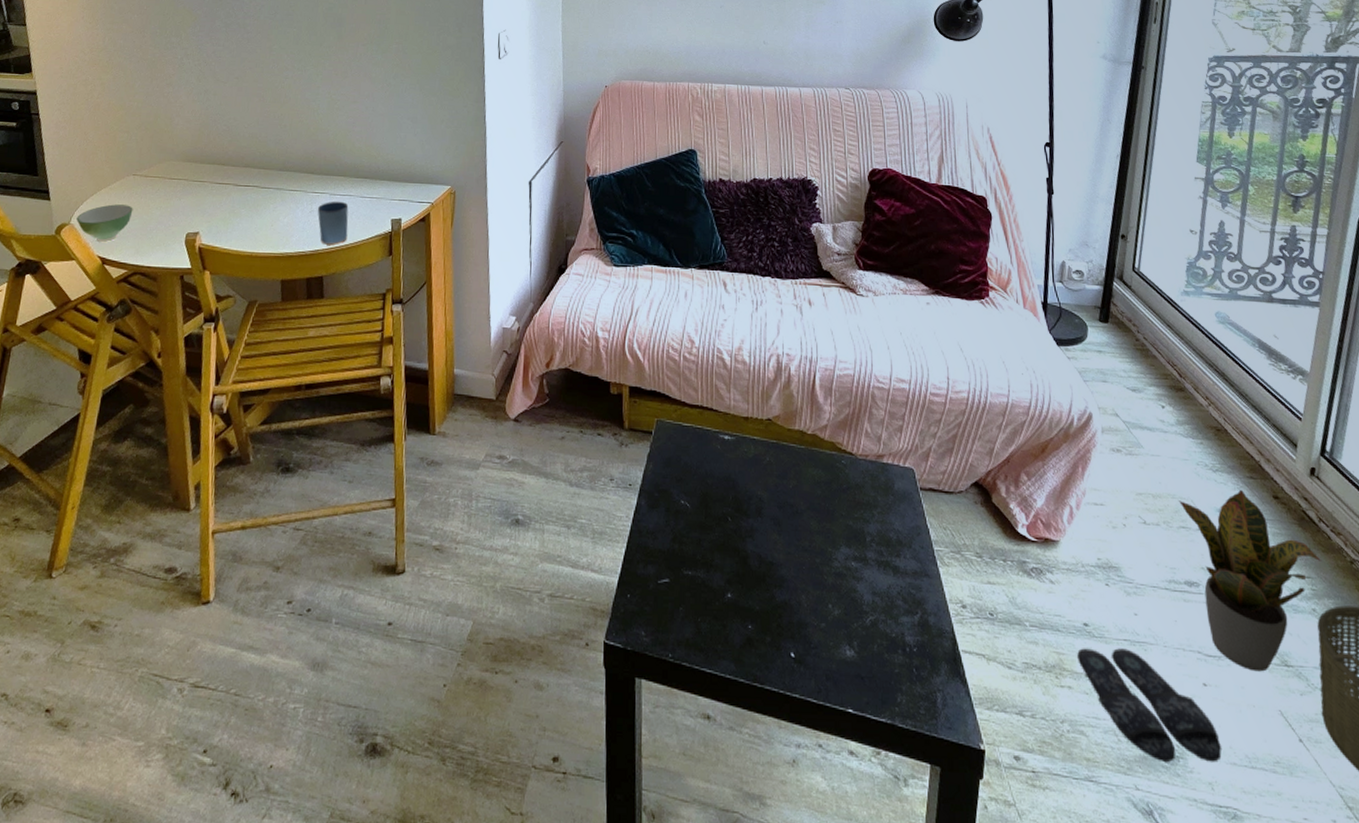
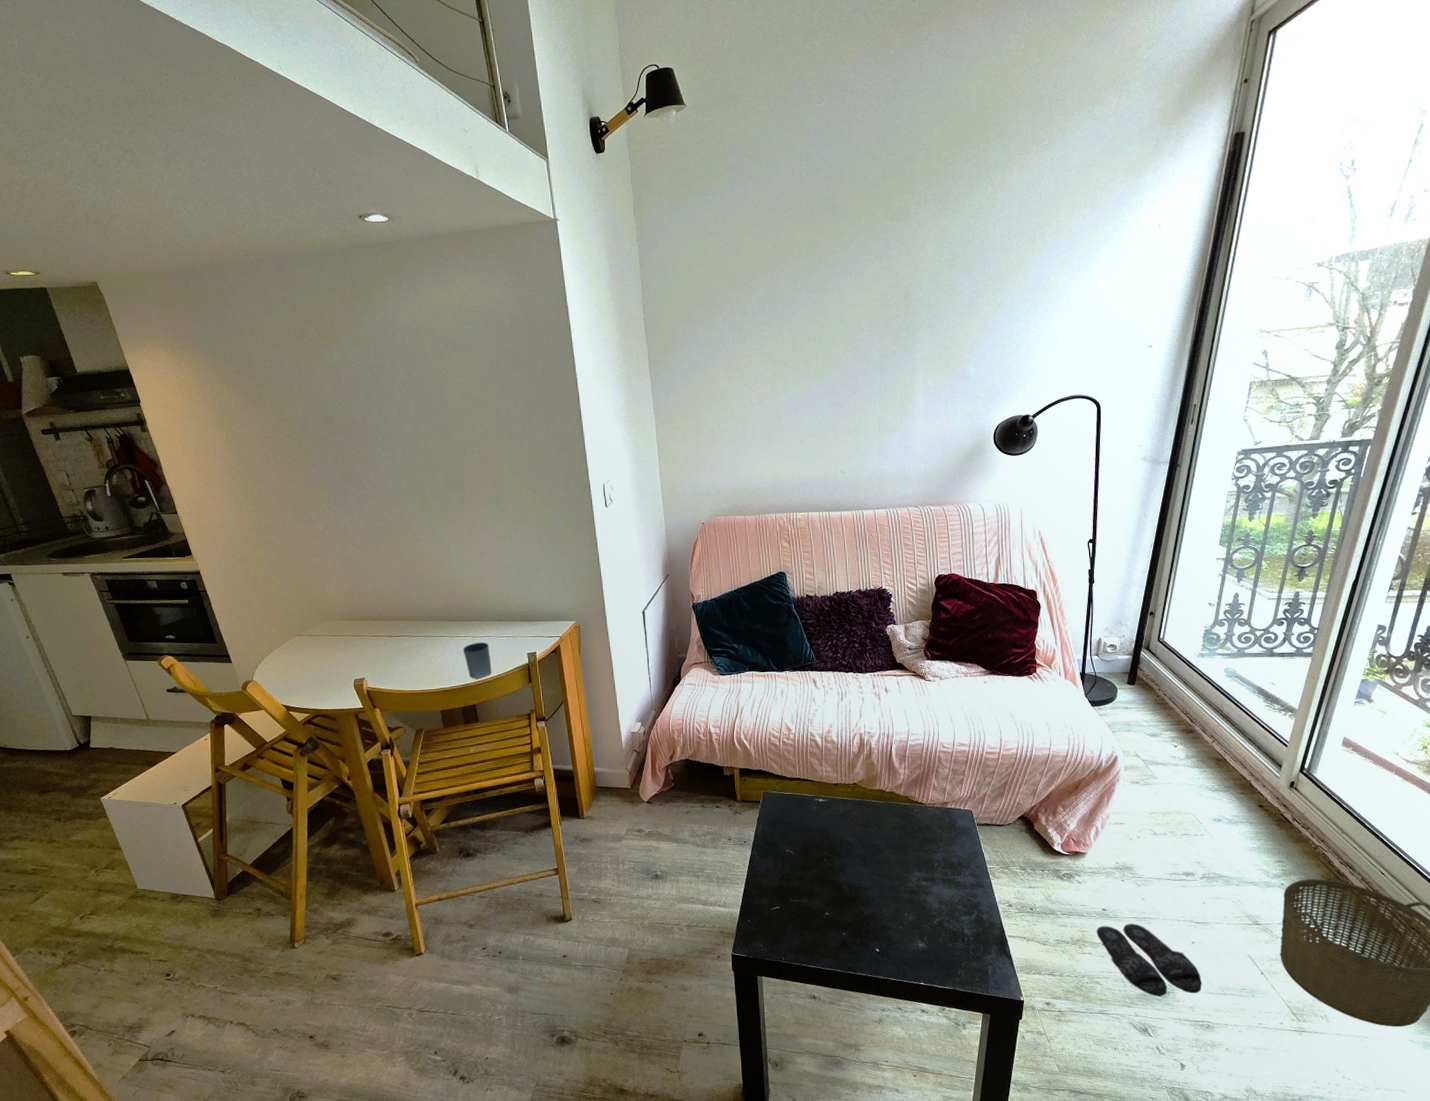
bowl: present [76,204,133,243] -> none [258,661,305,694]
potted plant: present [1178,489,1321,672] -> none [1182,802,1292,930]

